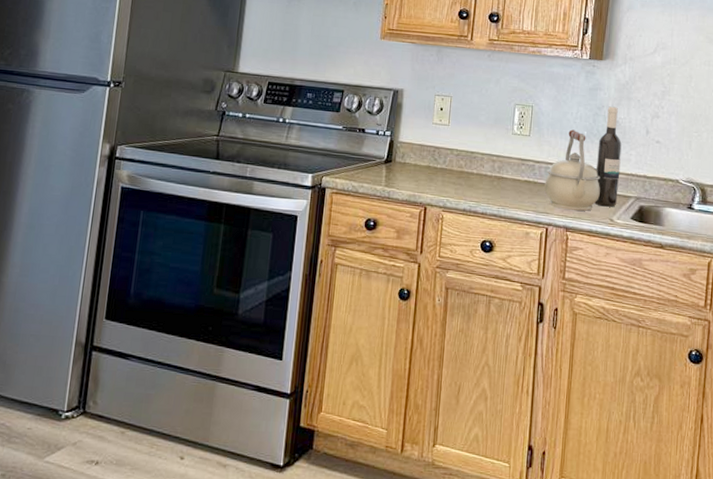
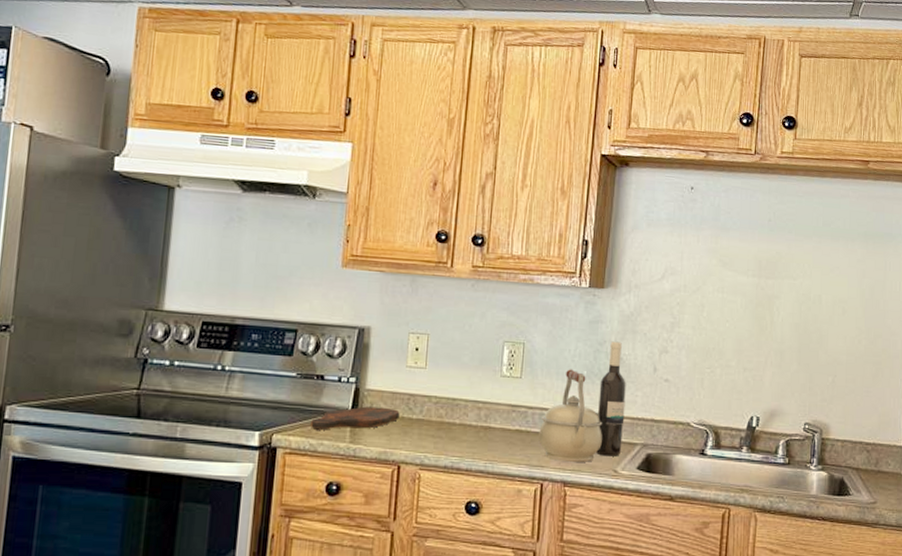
cutting board: none [353,156,427,175] -> present [311,406,400,430]

